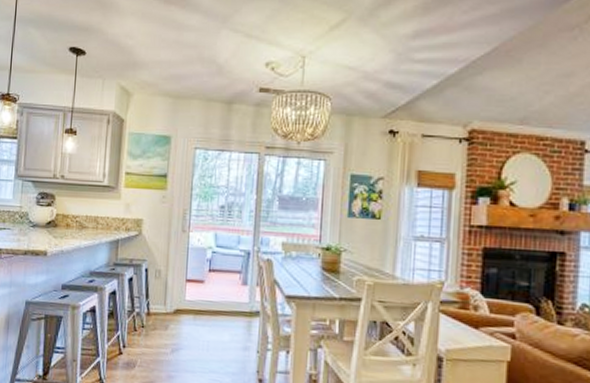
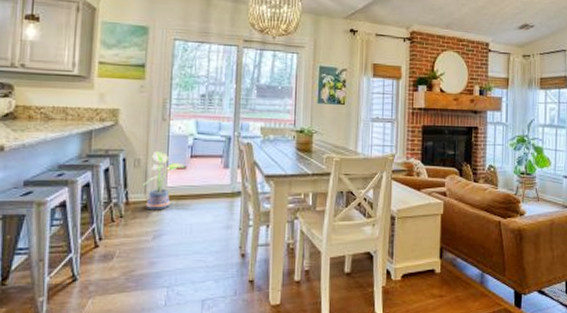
potted plant: none [162,262,204,324] -> present [142,150,186,211]

